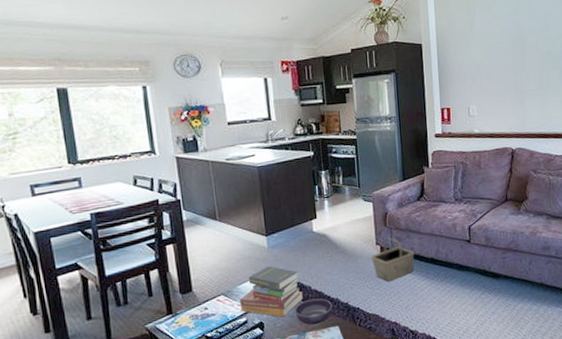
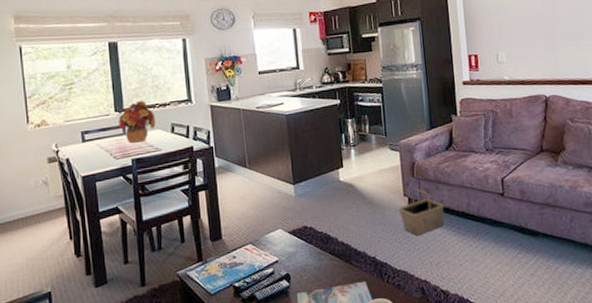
flower arrangement: none [73,151,116,198] -> present [119,100,156,144]
books: present [239,266,303,318] -> none [267,215,329,270]
bowl: present [295,298,332,326] -> none [321,250,359,281]

